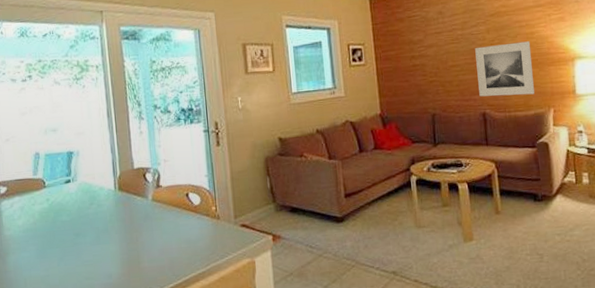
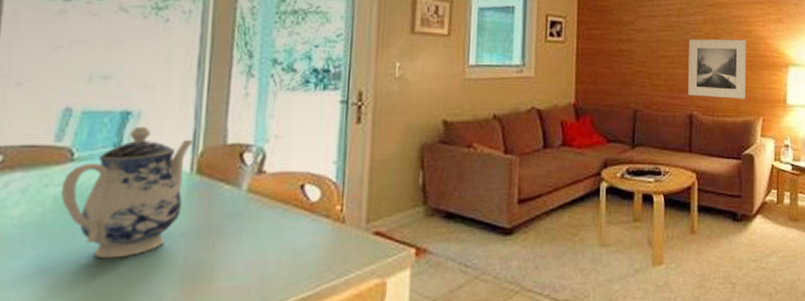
teapot: none [41,160,114,251] -> present [60,126,194,259]

